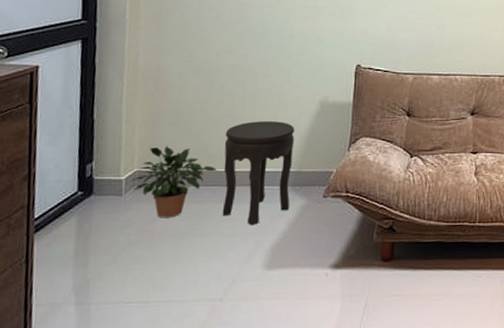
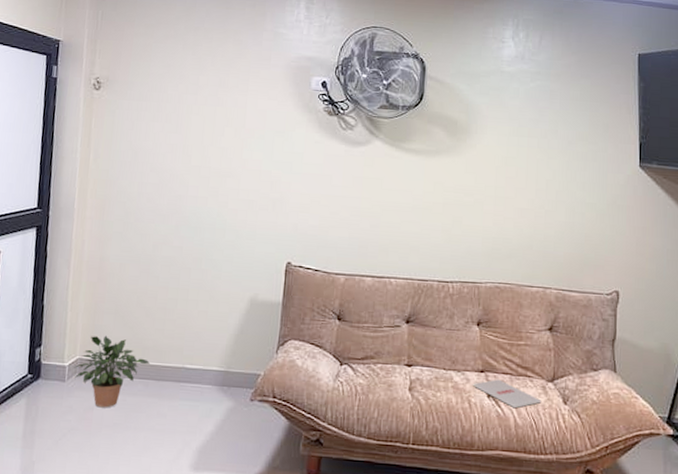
side table: present [222,121,295,225] -> none [153,316,225,423]

